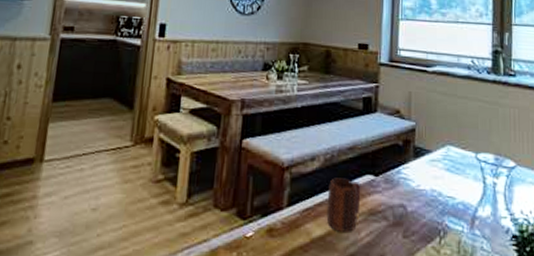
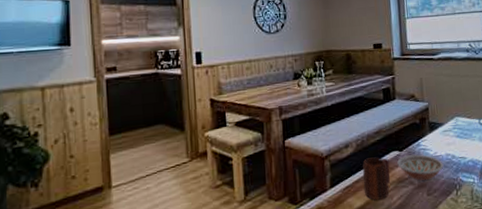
bowl: none [371,183,427,218] -> present [397,154,444,181]

